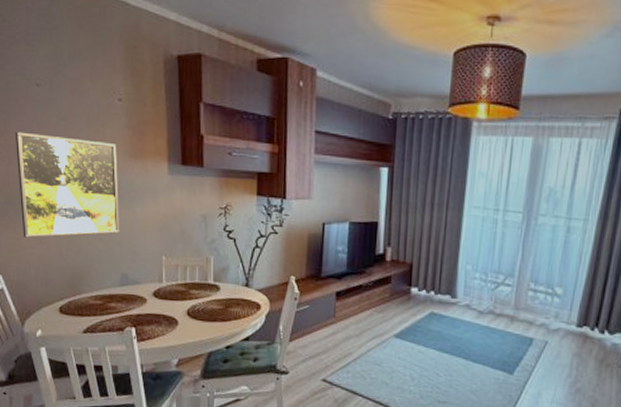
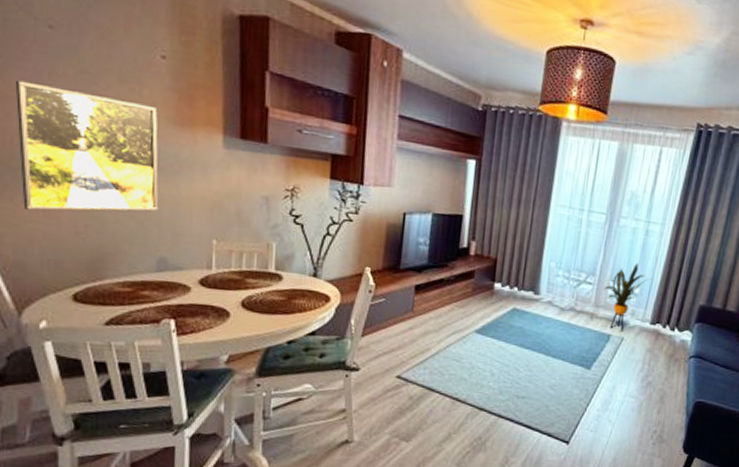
house plant: none [523,262,576,335] -> present [603,263,652,331]

